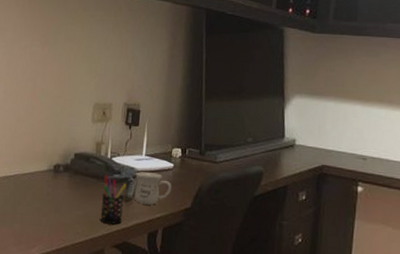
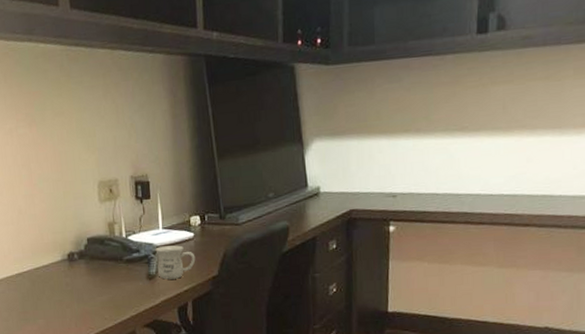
pen holder: present [100,174,127,225] -> none [123,255,149,305]

